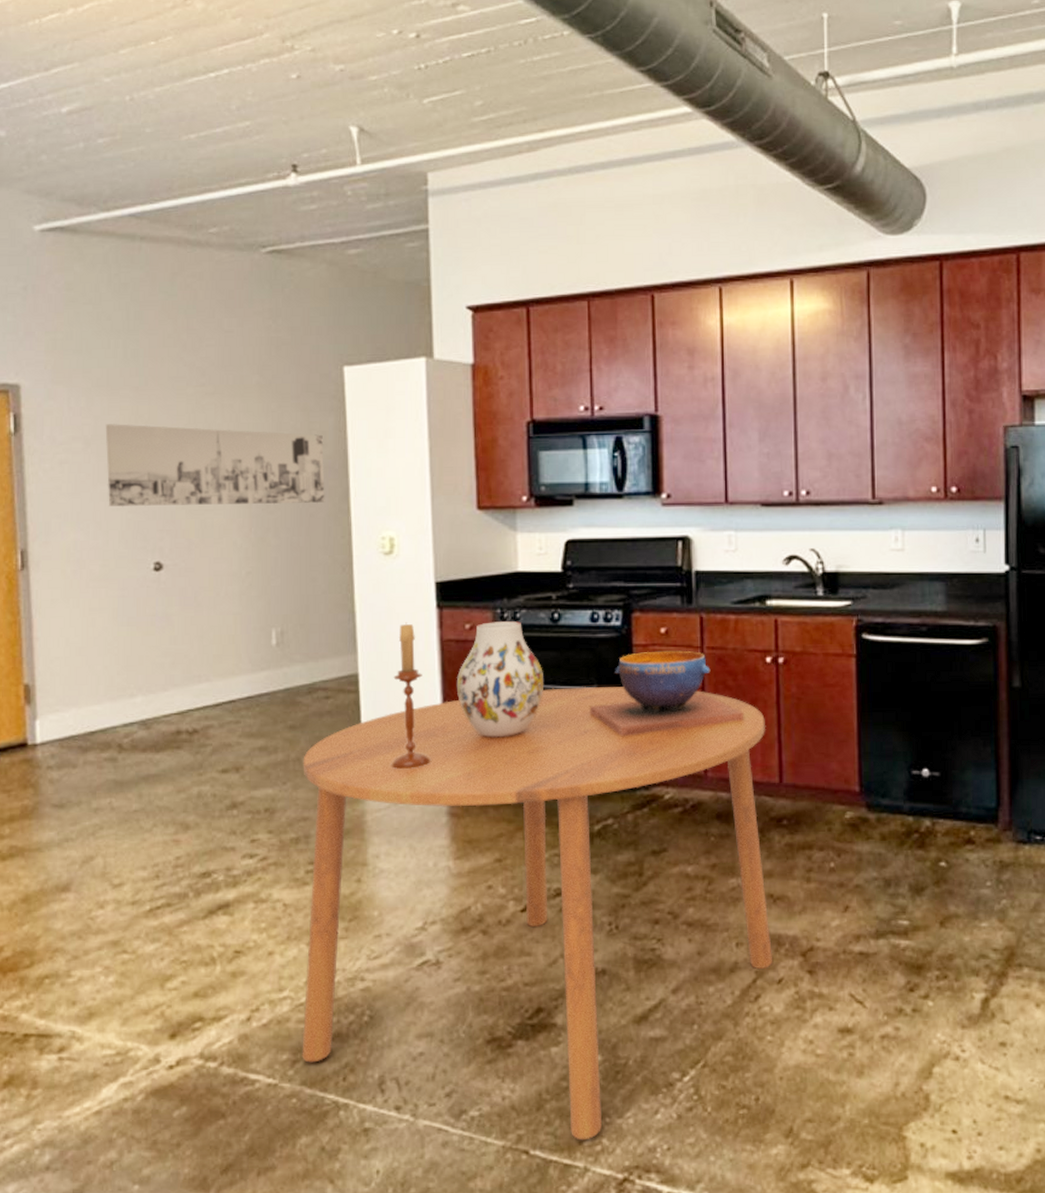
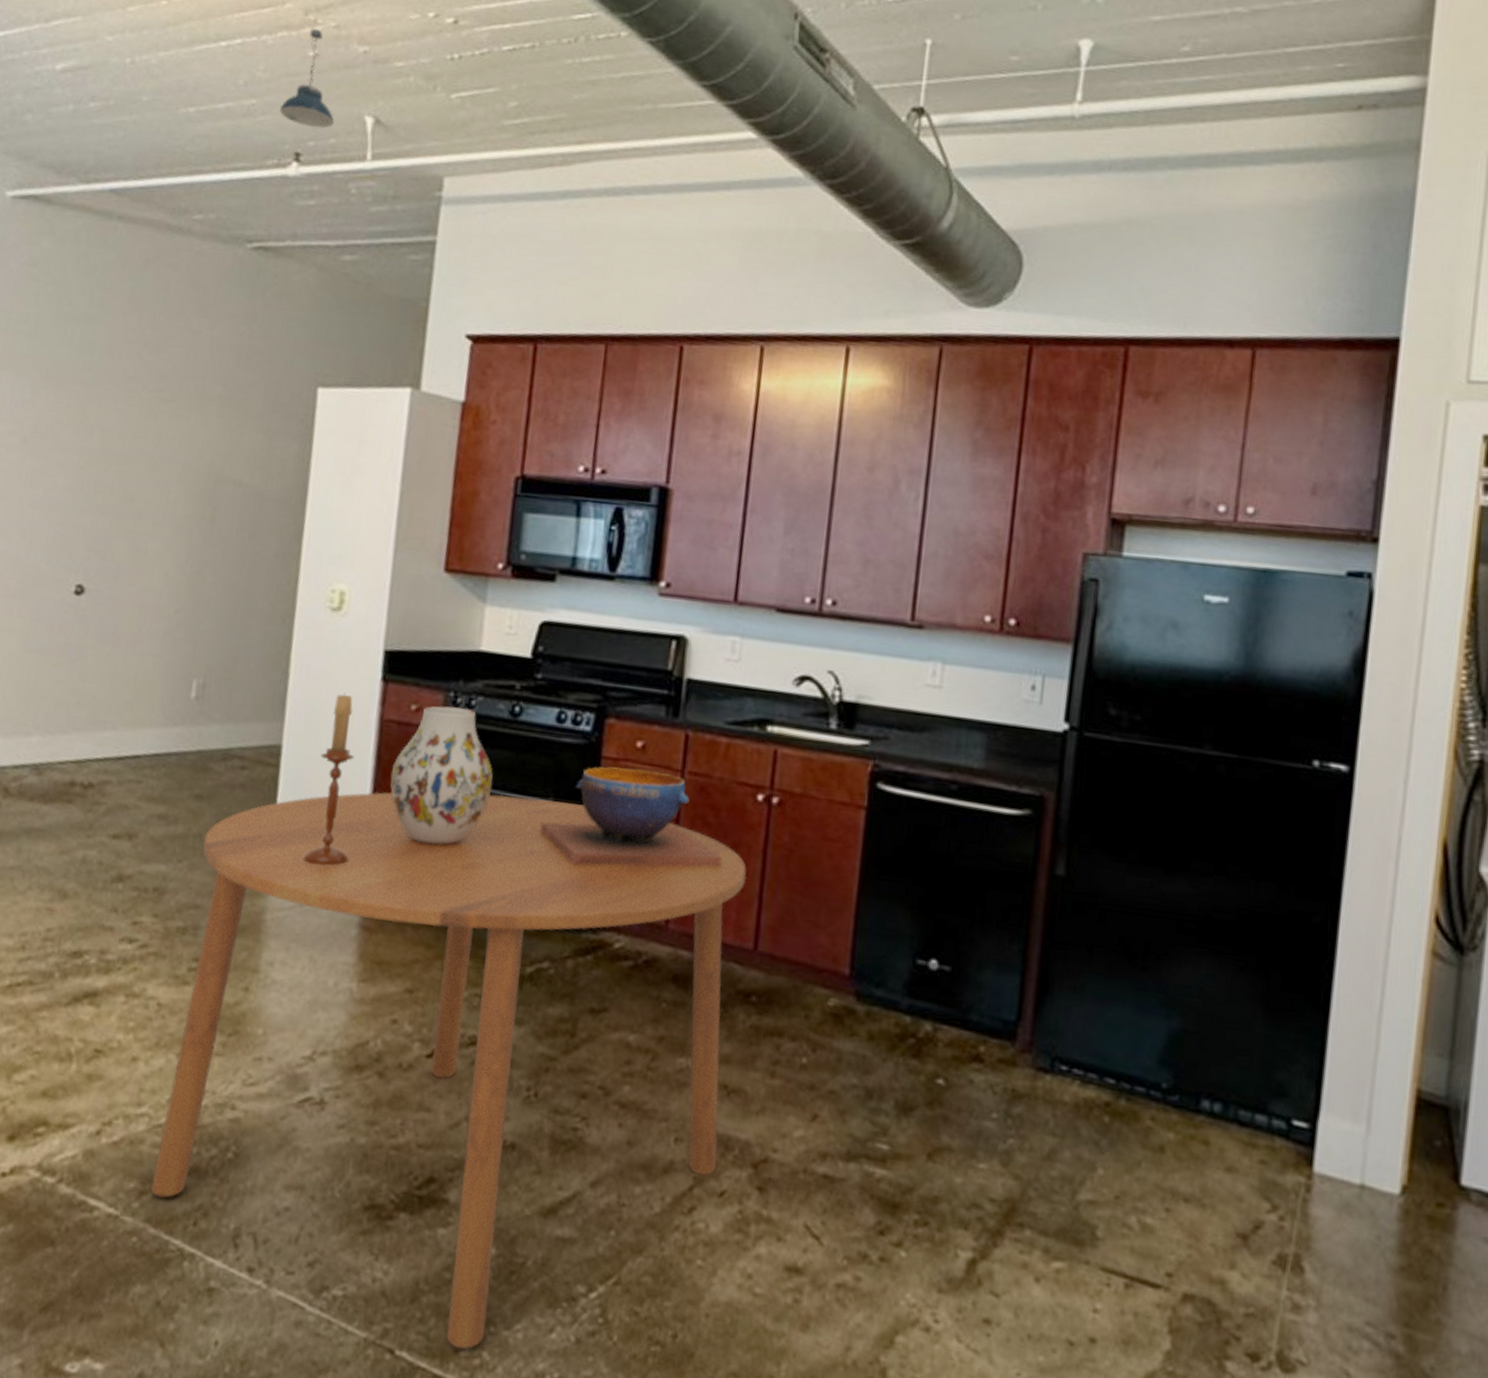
wall art: present [105,424,325,507] -> none [37,421,283,542]
pendant light: none [273,53,323,141] -> present [280,28,335,129]

